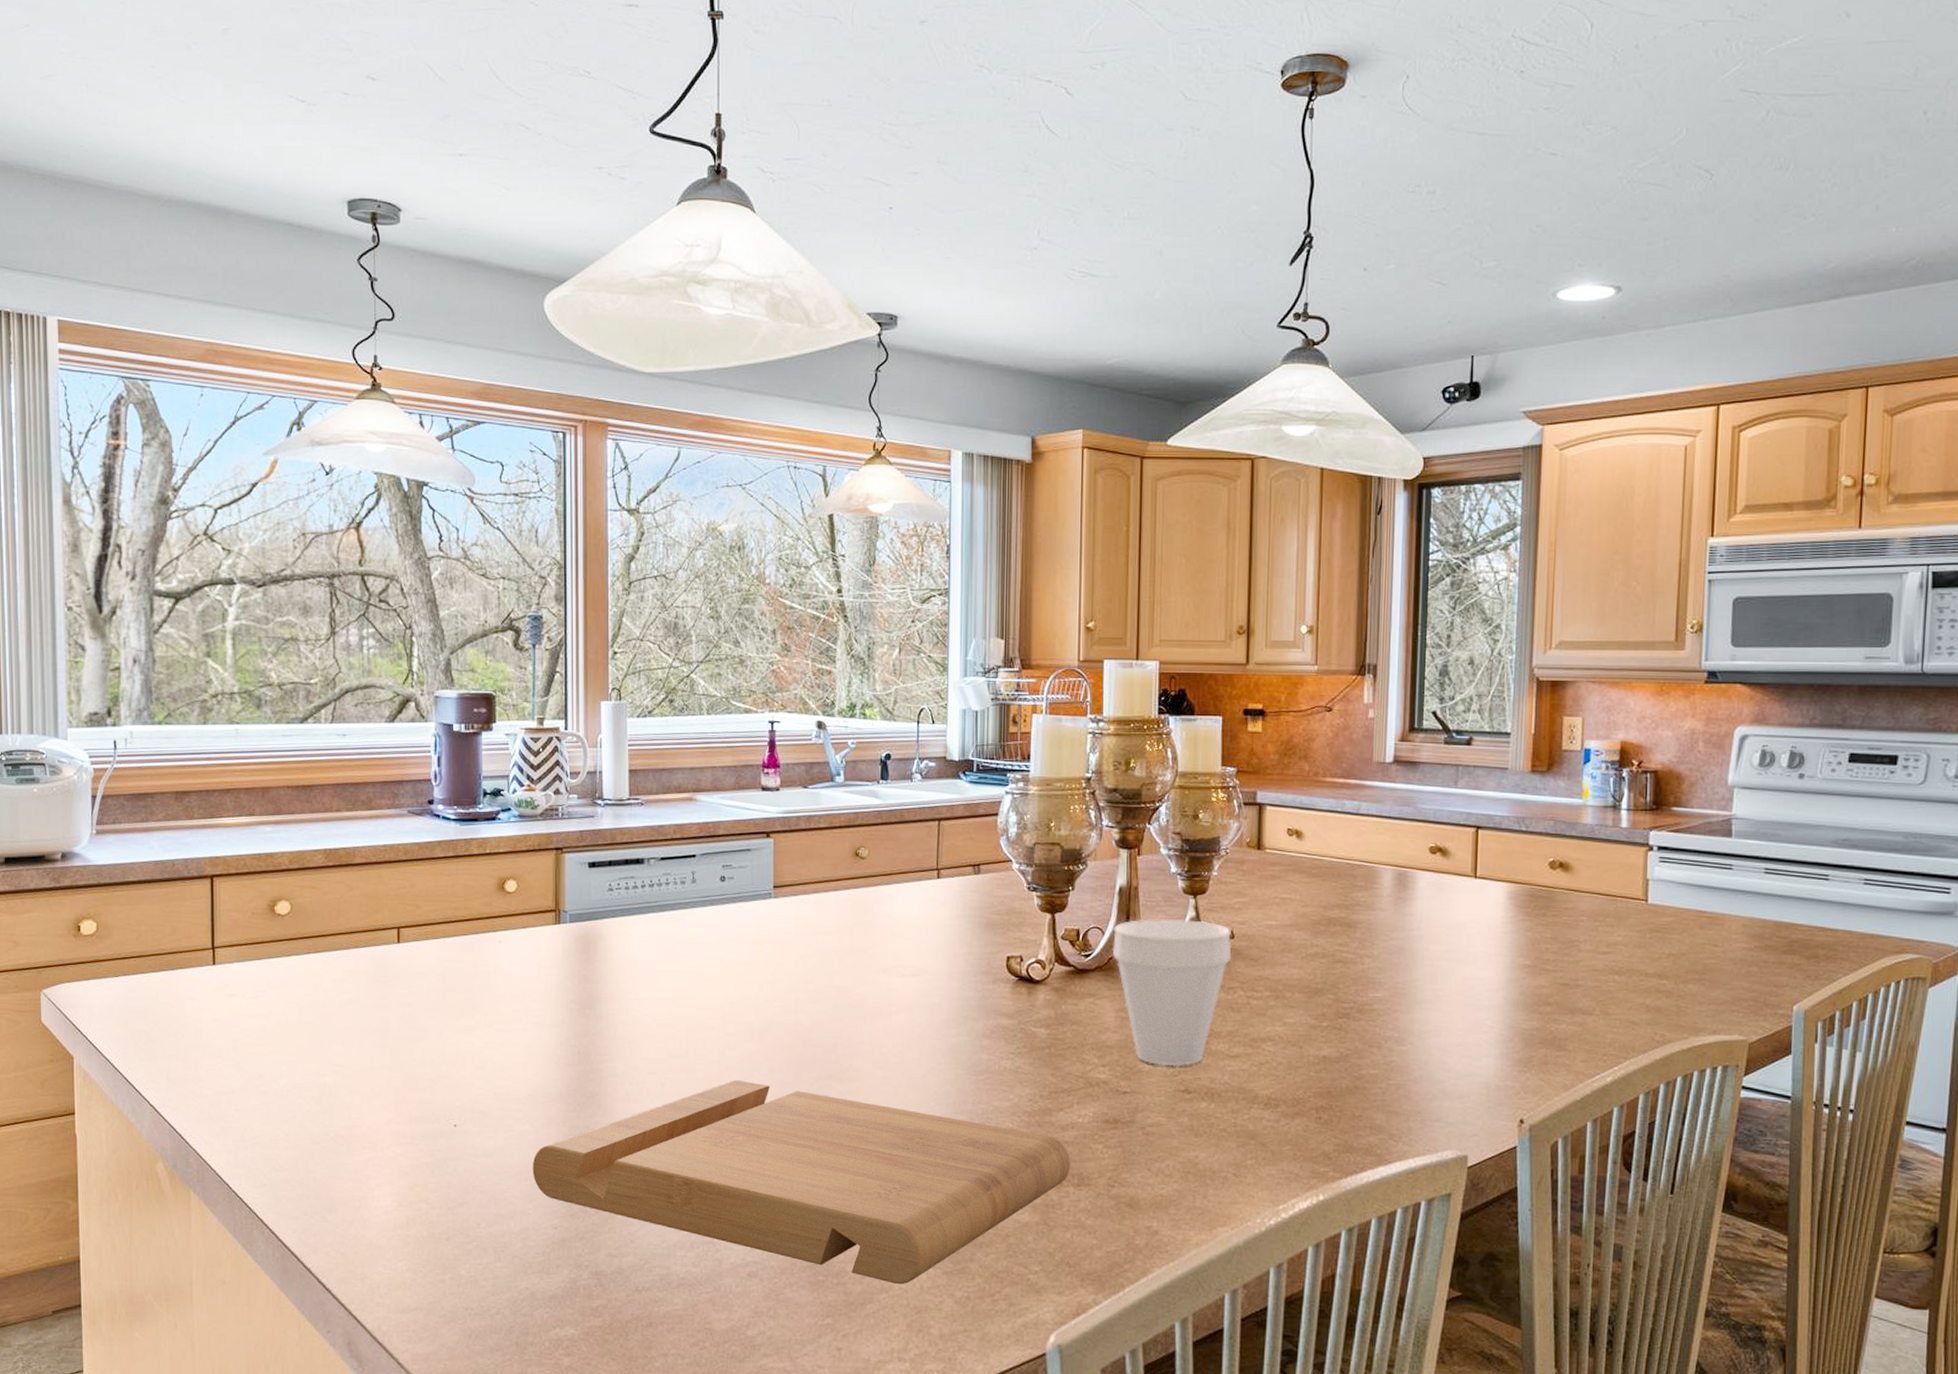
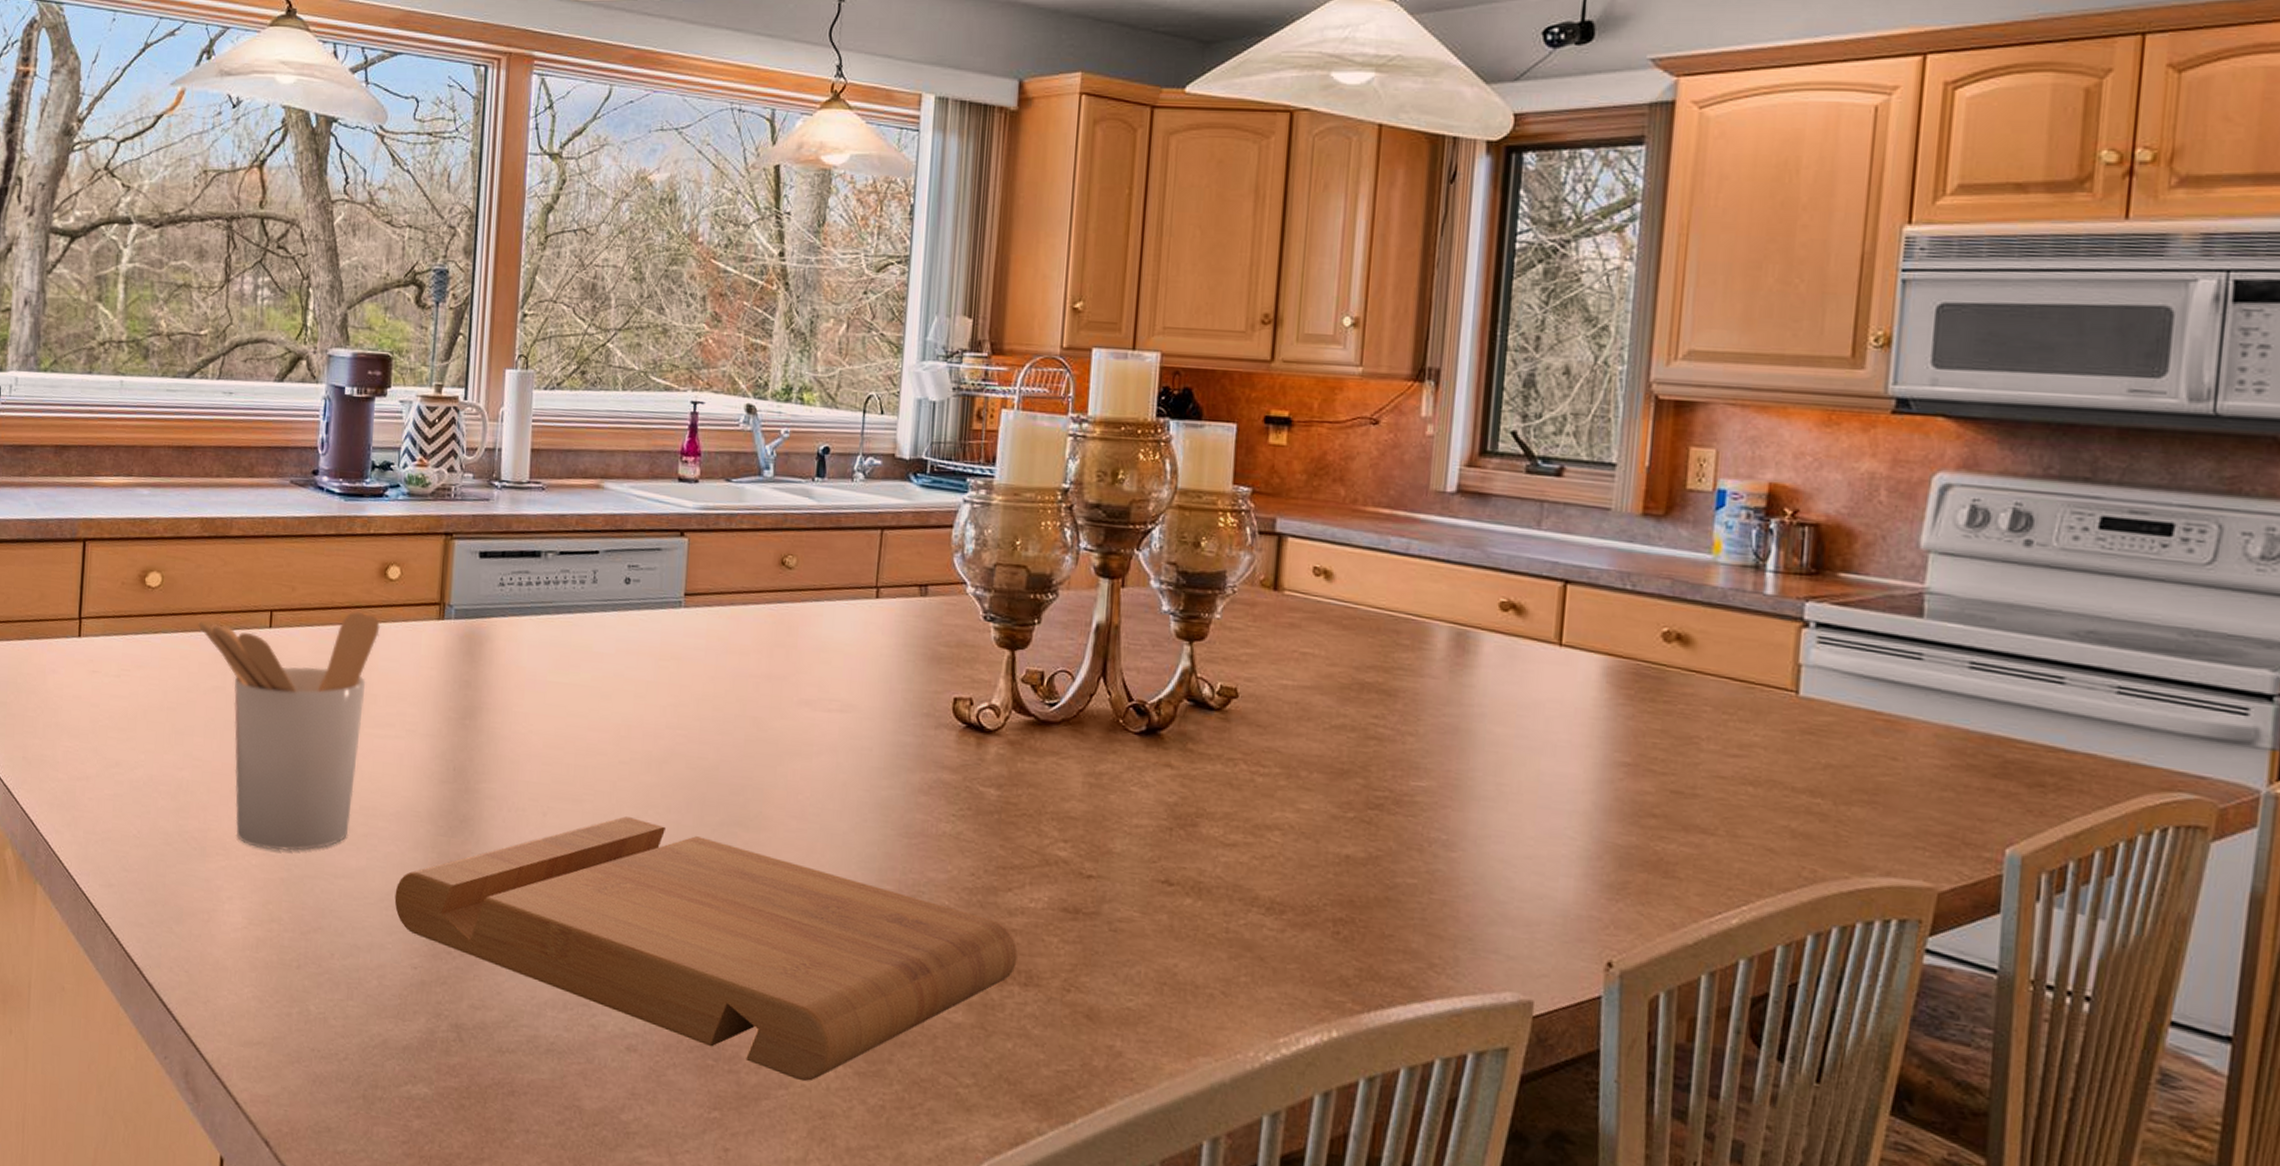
utensil holder: none [329,922,501,1139] -> present [198,611,380,851]
cup: present [1112,918,1232,1067] -> none [1083,665,1235,851]

